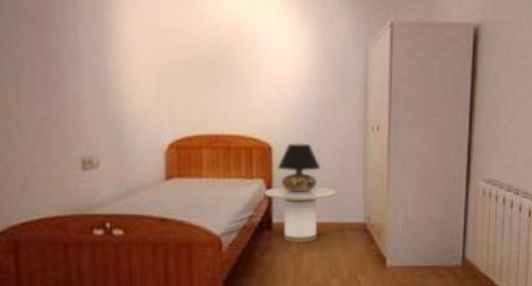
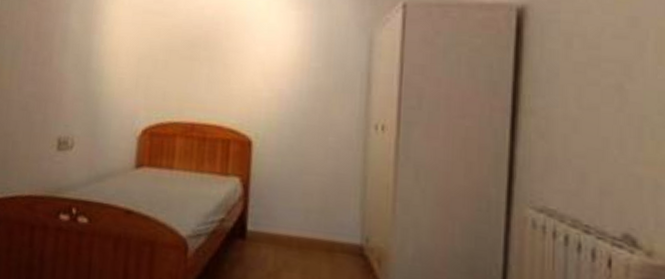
side table: present [265,186,337,243] -> none [240,188,327,261]
table lamp: present [277,143,320,192] -> none [256,138,308,198]

